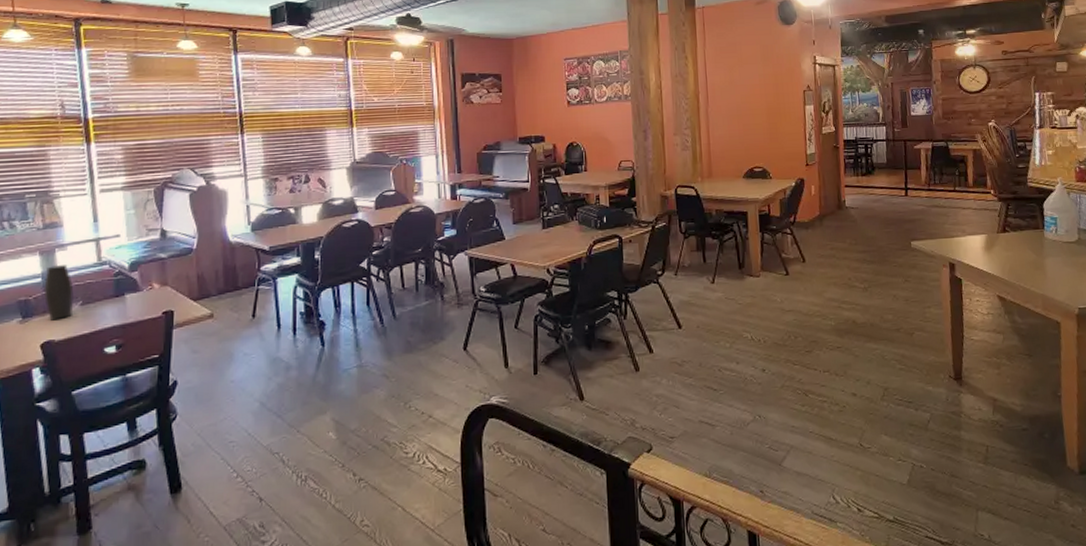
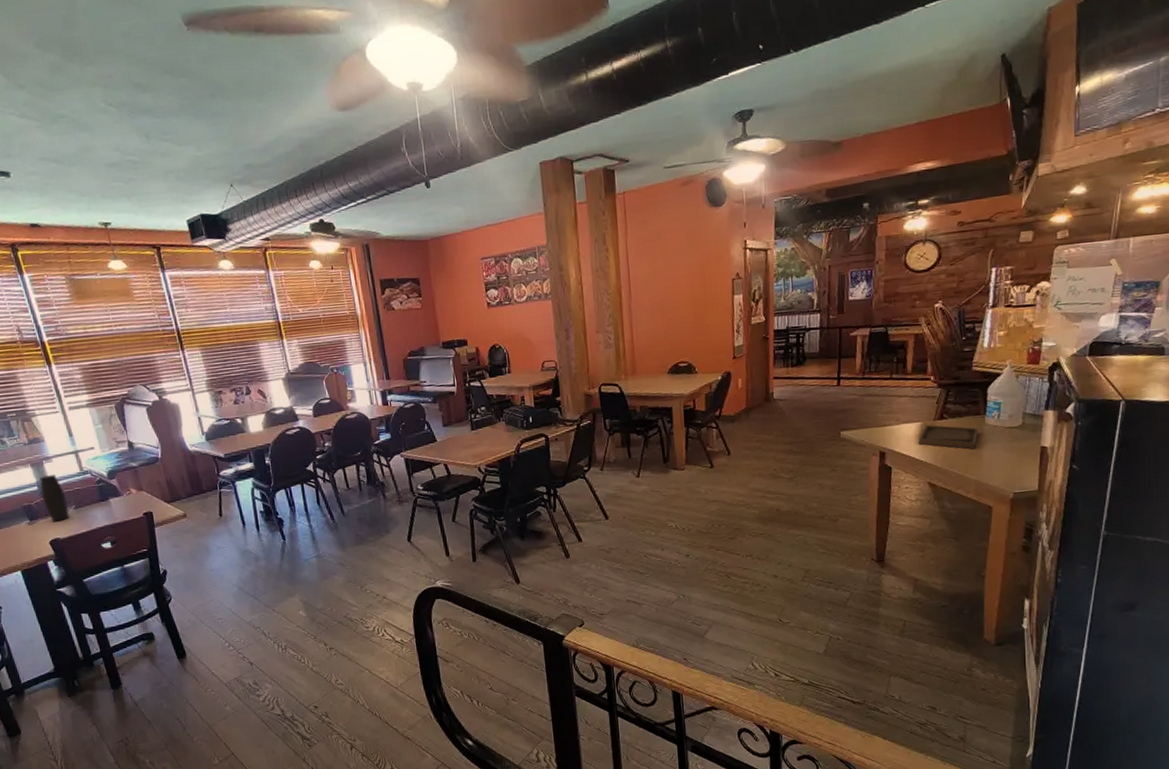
tray: none [985,237,1040,263] -> present [918,424,979,450]

